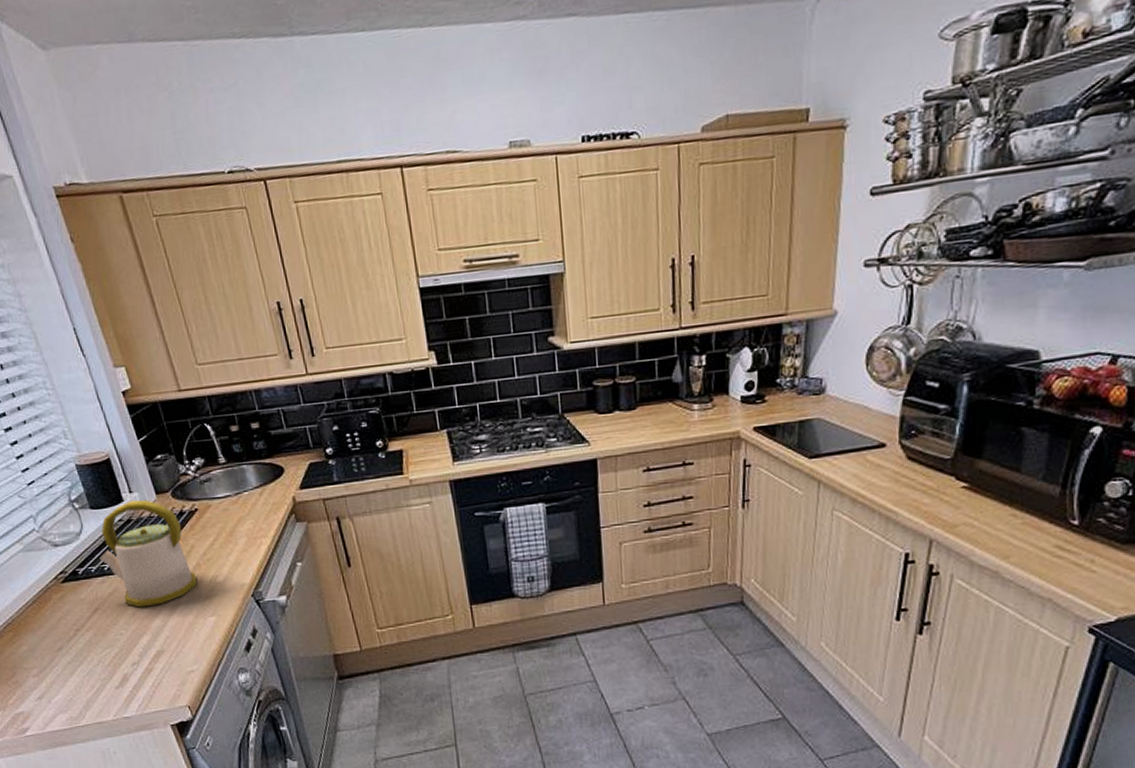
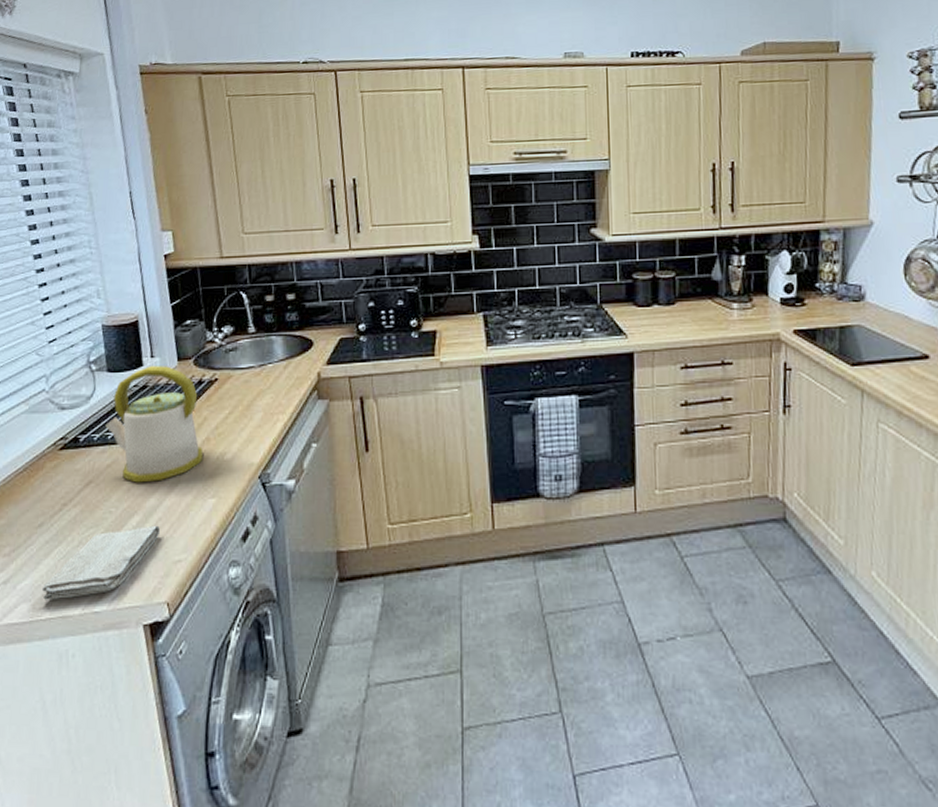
washcloth: none [75,642,170,710] -> present [43,525,160,600]

